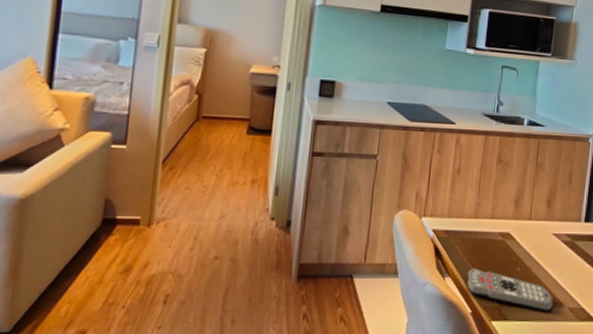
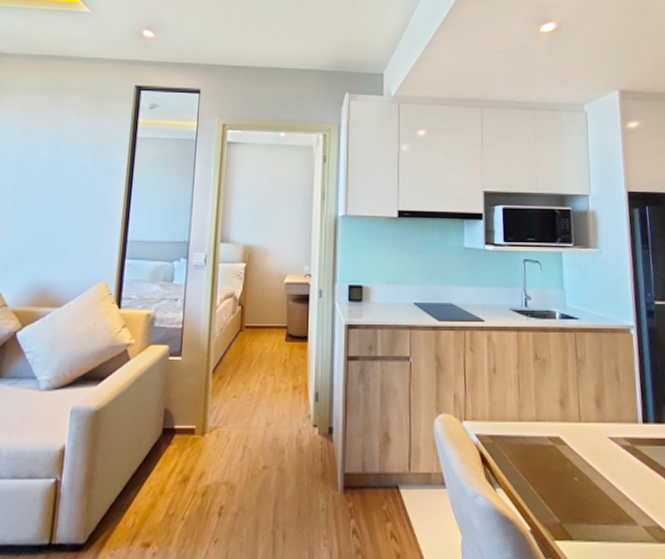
remote control: present [467,267,553,311] -> none [520,476,624,530]

